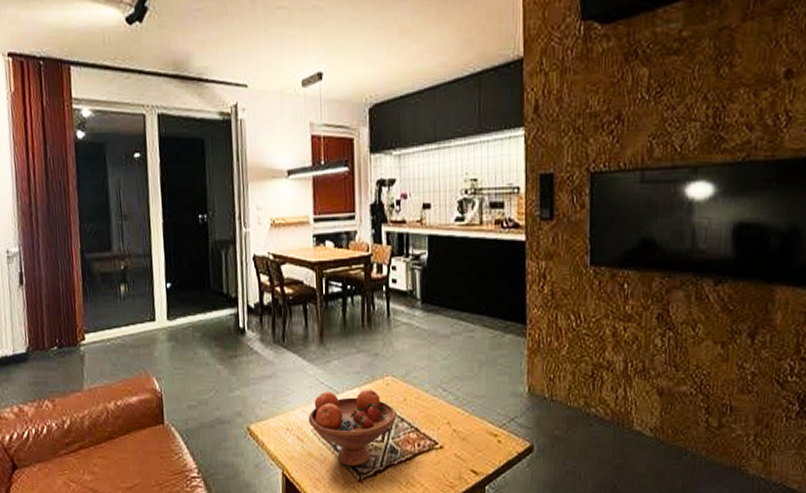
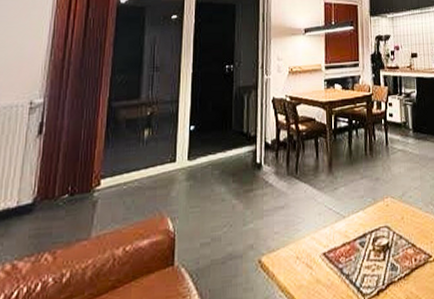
fruit bowl: present [308,389,396,467] -> none [317,211,396,289]

